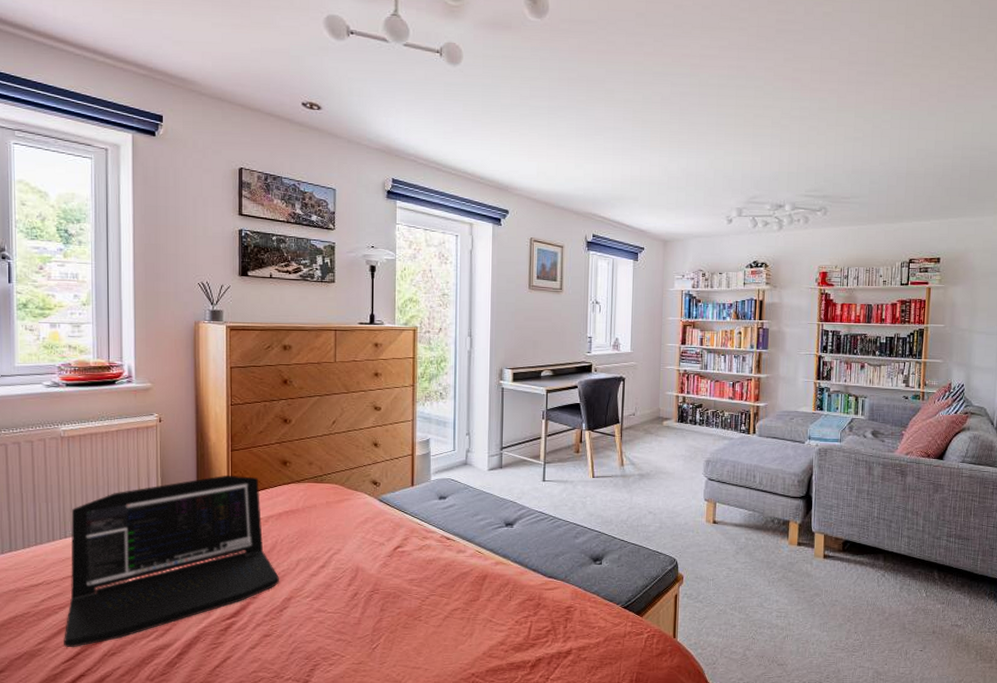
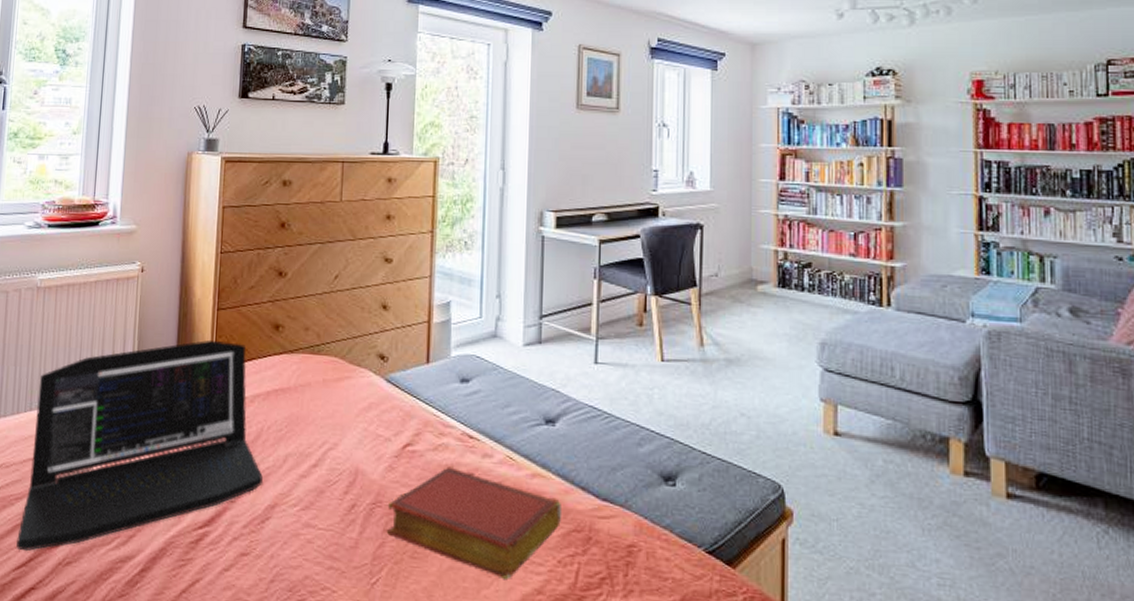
book: none [383,561,519,637] -> present [386,466,562,579]

